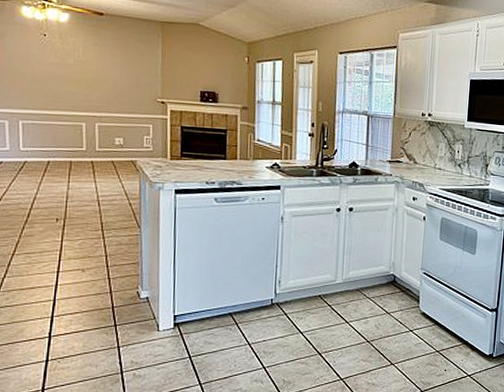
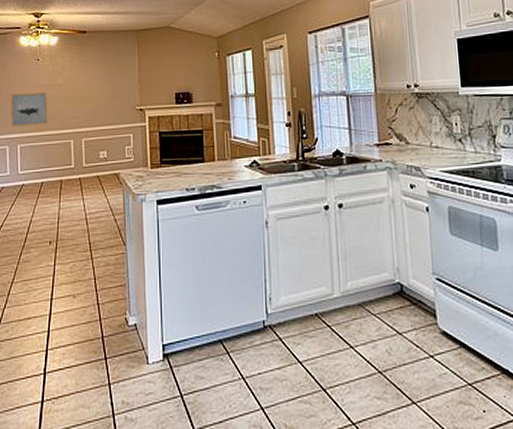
wall art: none [10,67,56,105] -> present [10,92,48,127]

